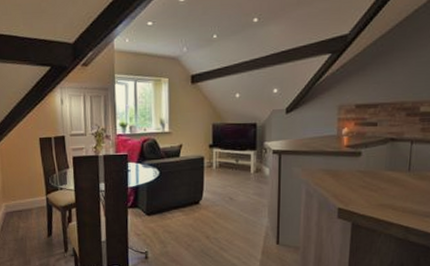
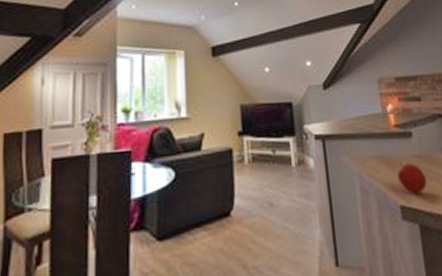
fruit: none [340,175,366,200] -> present [397,162,427,194]

